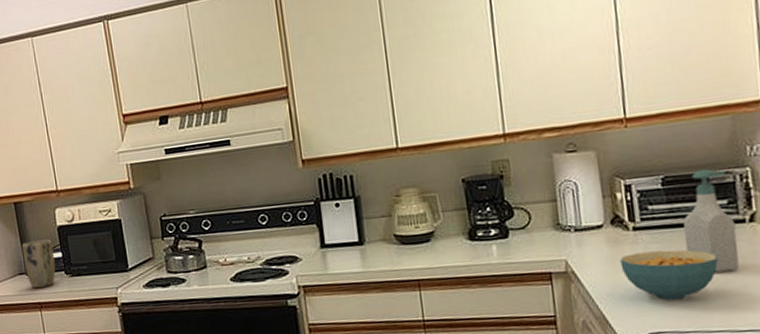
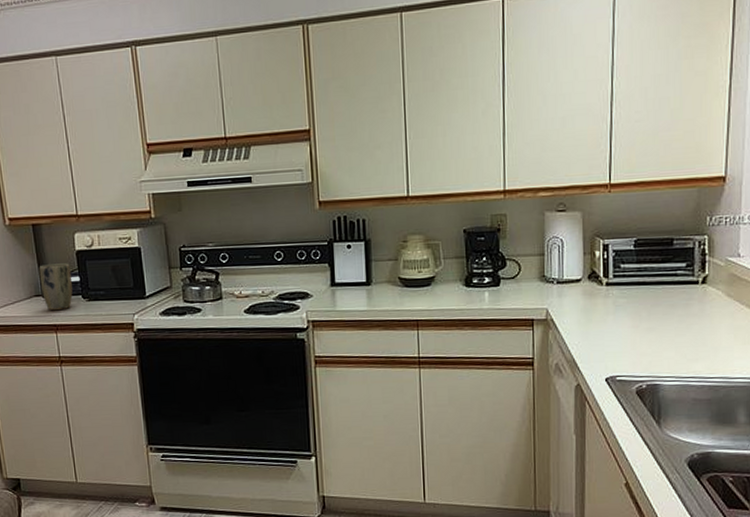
cereal bowl: present [619,249,719,301] -> none [592,304,673,349]
soap bottle: present [683,169,740,273] -> none [647,234,690,326]

